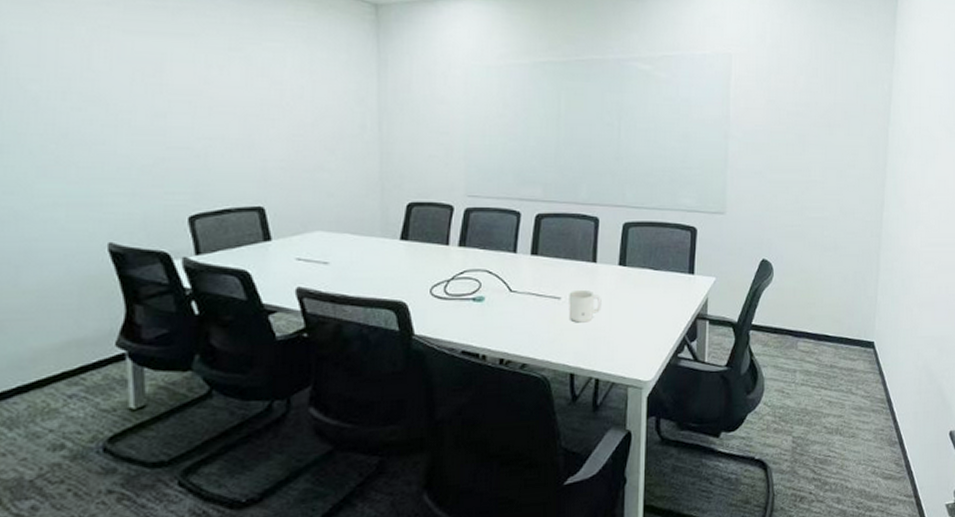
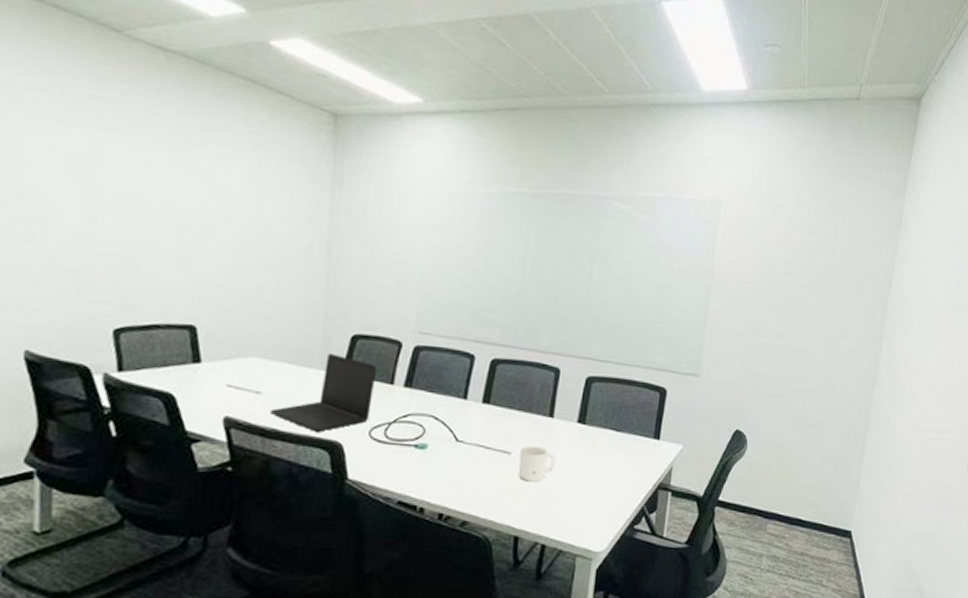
laptop: none [339,221,433,294] -> present [270,352,378,432]

